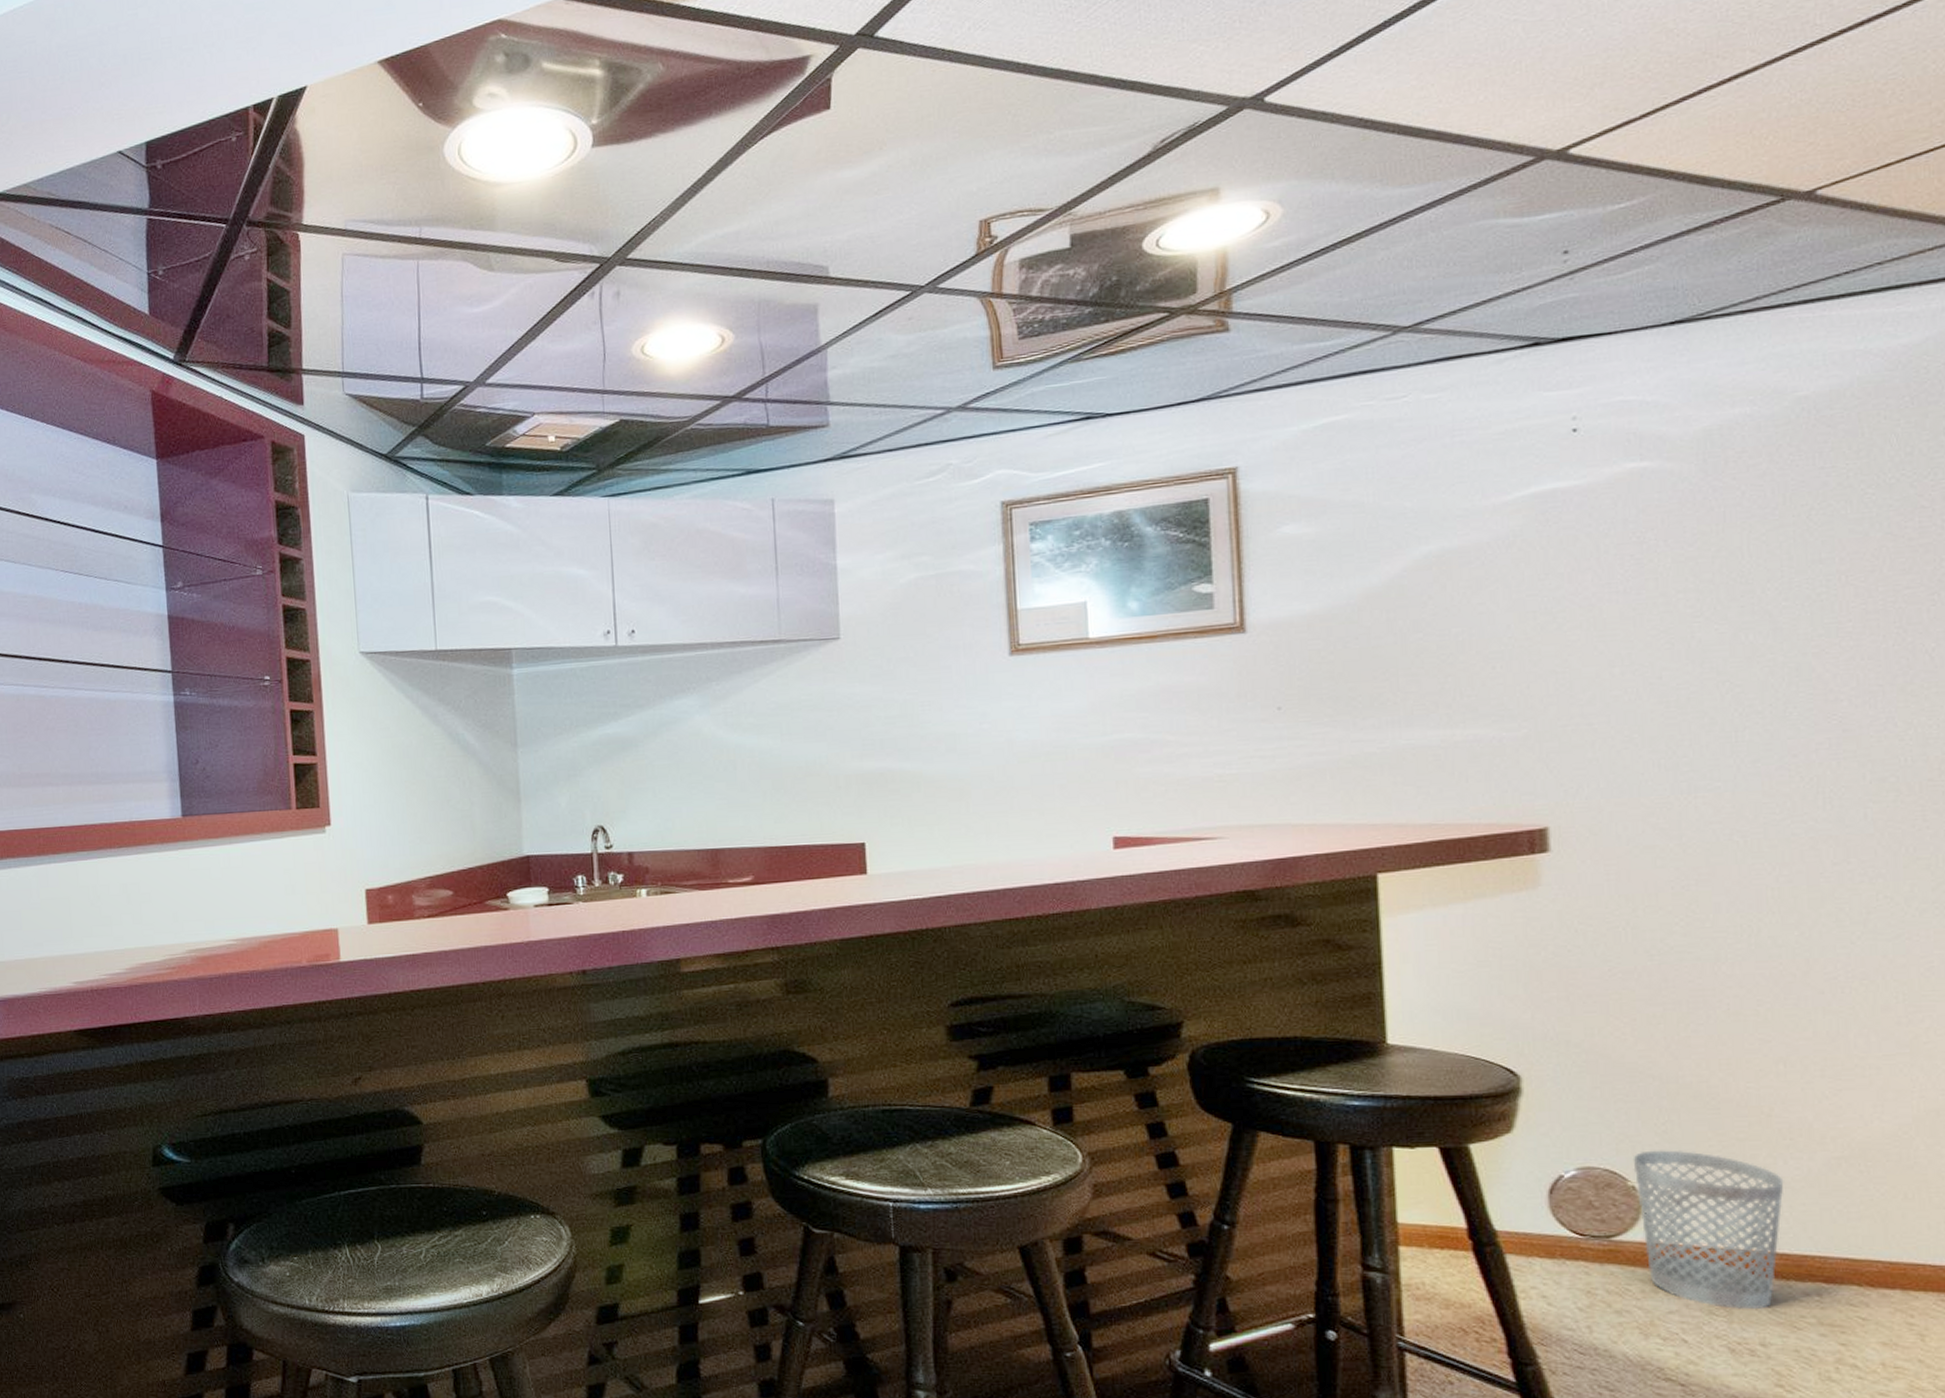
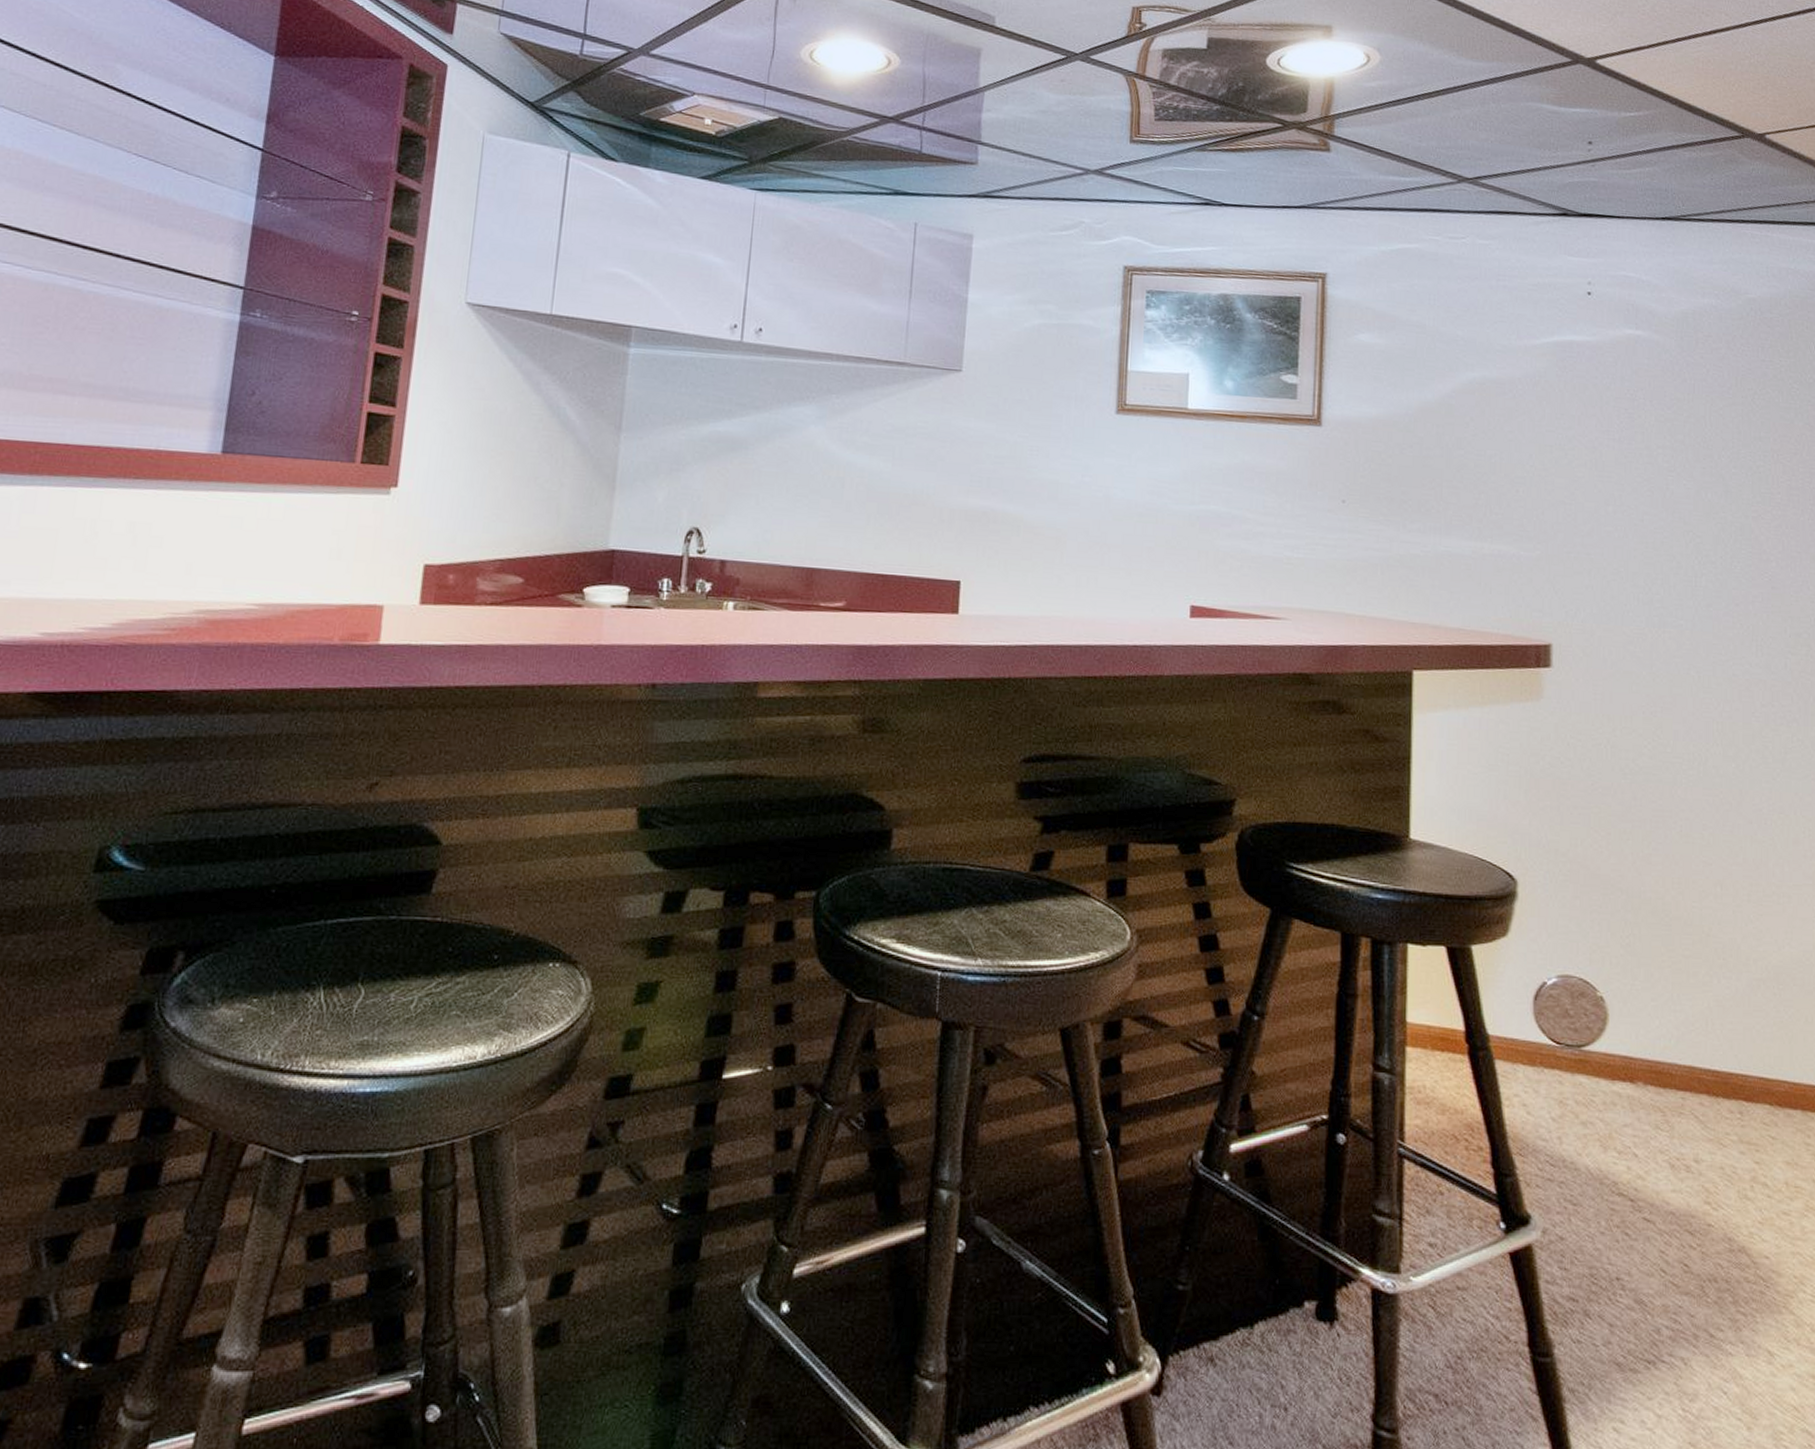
wastebasket: present [1633,1149,1784,1310] -> none [1602,962,1717,1126]

